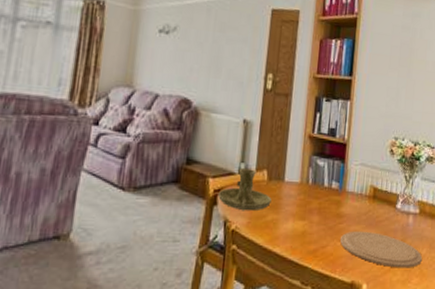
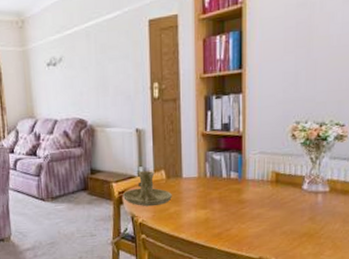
plate: present [340,230,423,268] -> none [245,213,336,243]

